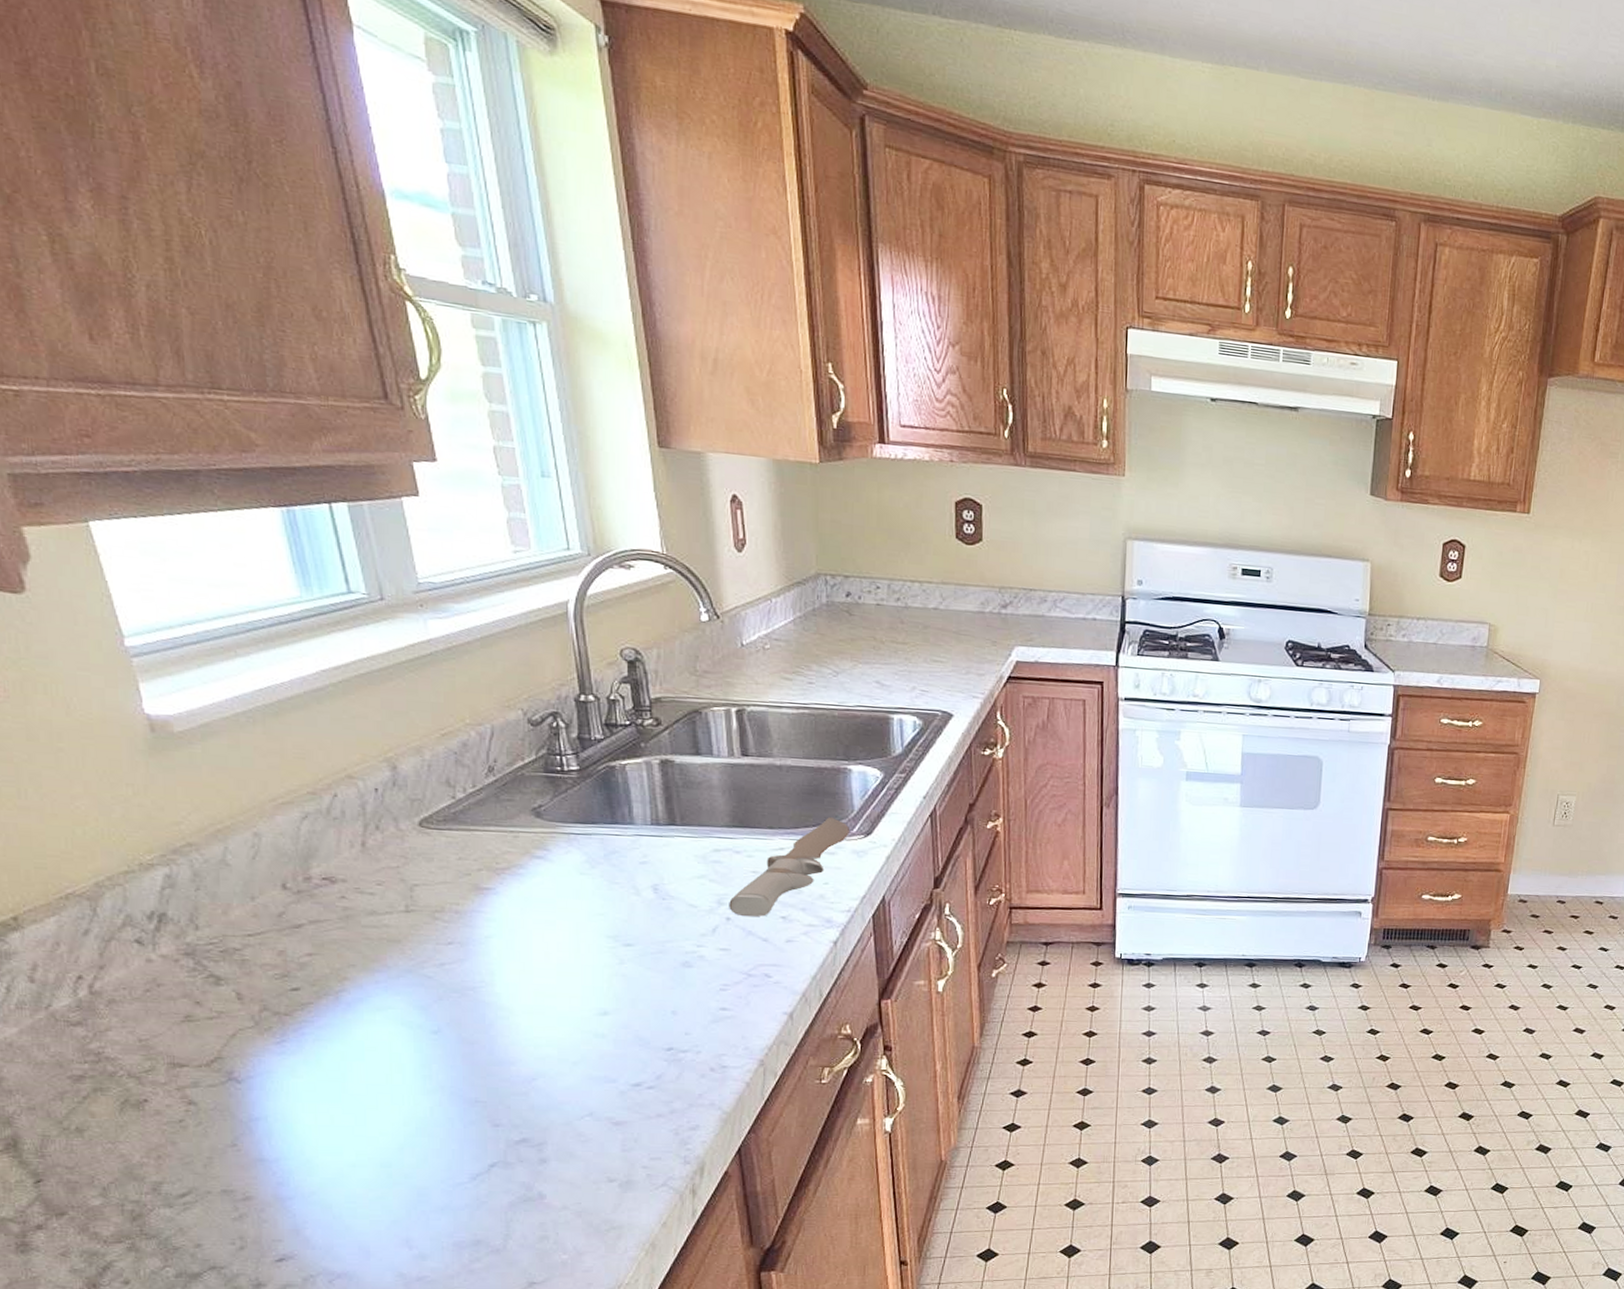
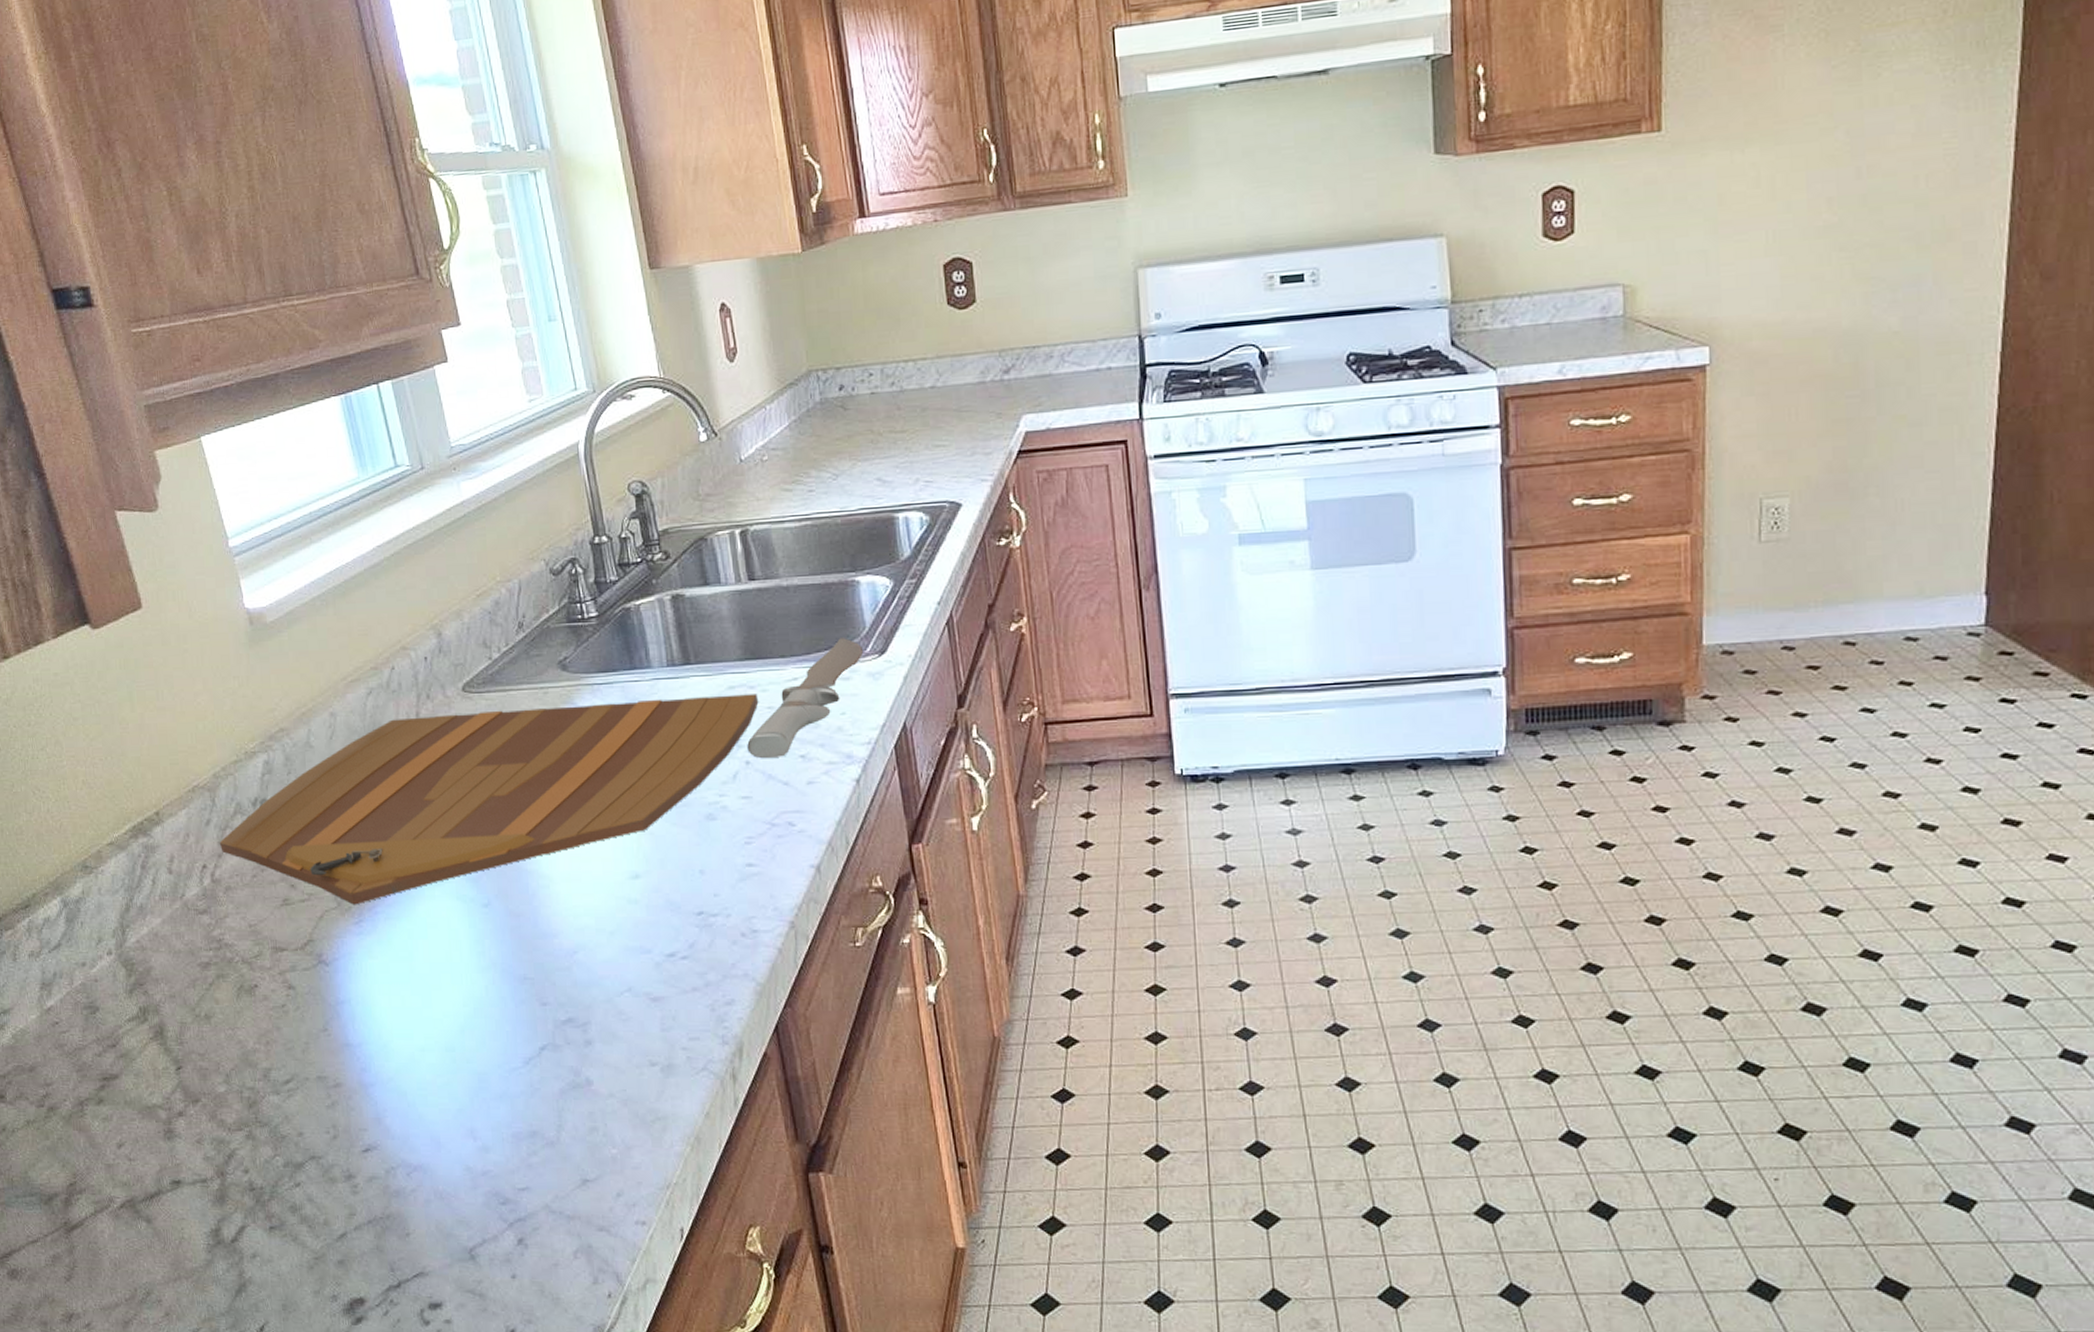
cutting board: none [101,846,744,1025] -> present [219,694,759,905]

